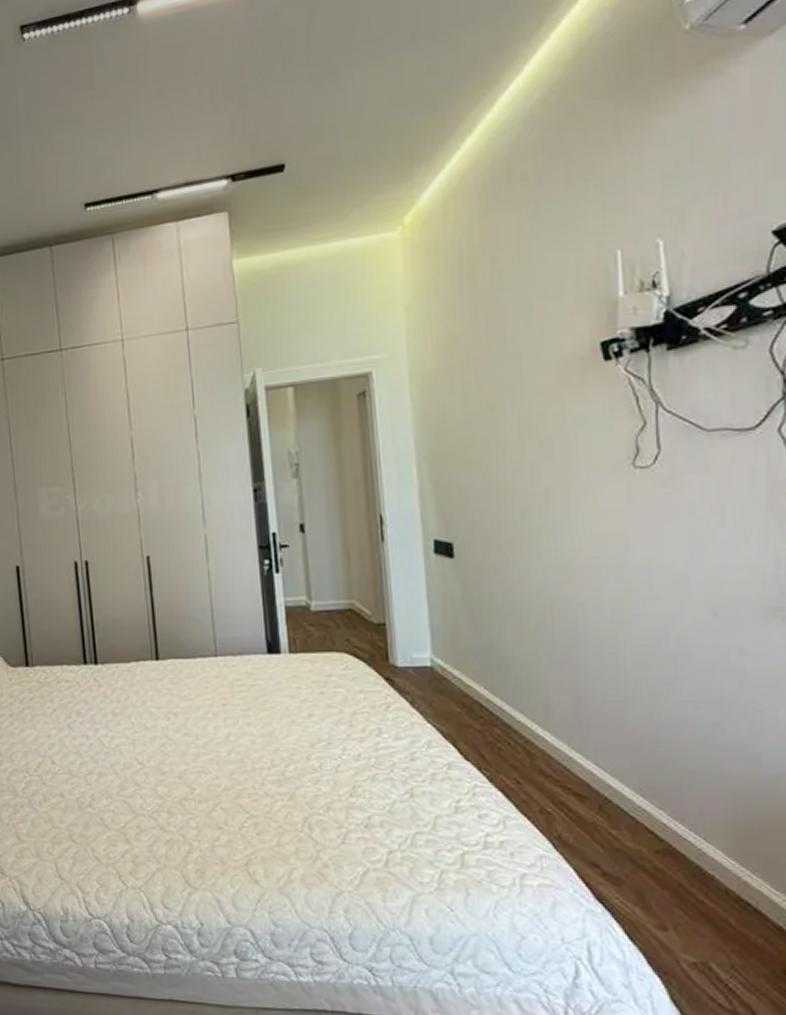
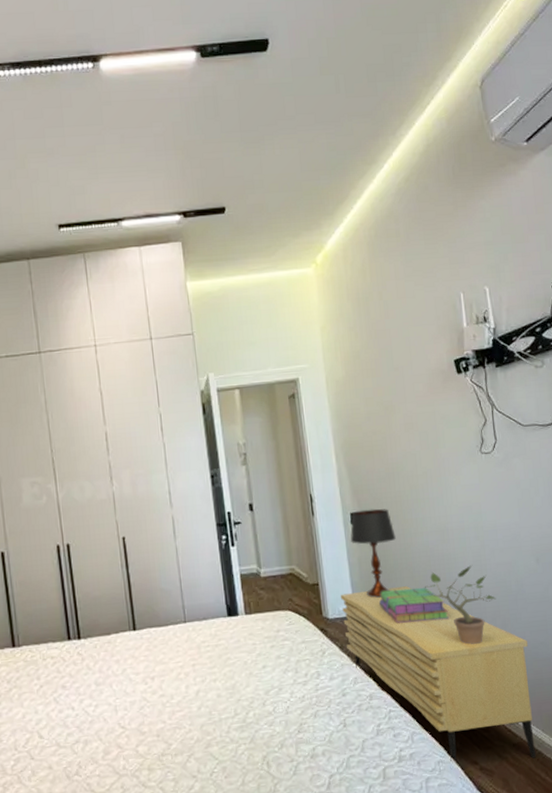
sideboard: none [415,635,691,873] -> present [341,586,536,761]
table lamp: none [431,535,497,646] -> present [350,508,396,598]
stack of books: none [468,637,568,681] -> present [379,587,449,623]
potted plant: none [534,614,643,716] -> present [424,565,496,645]

